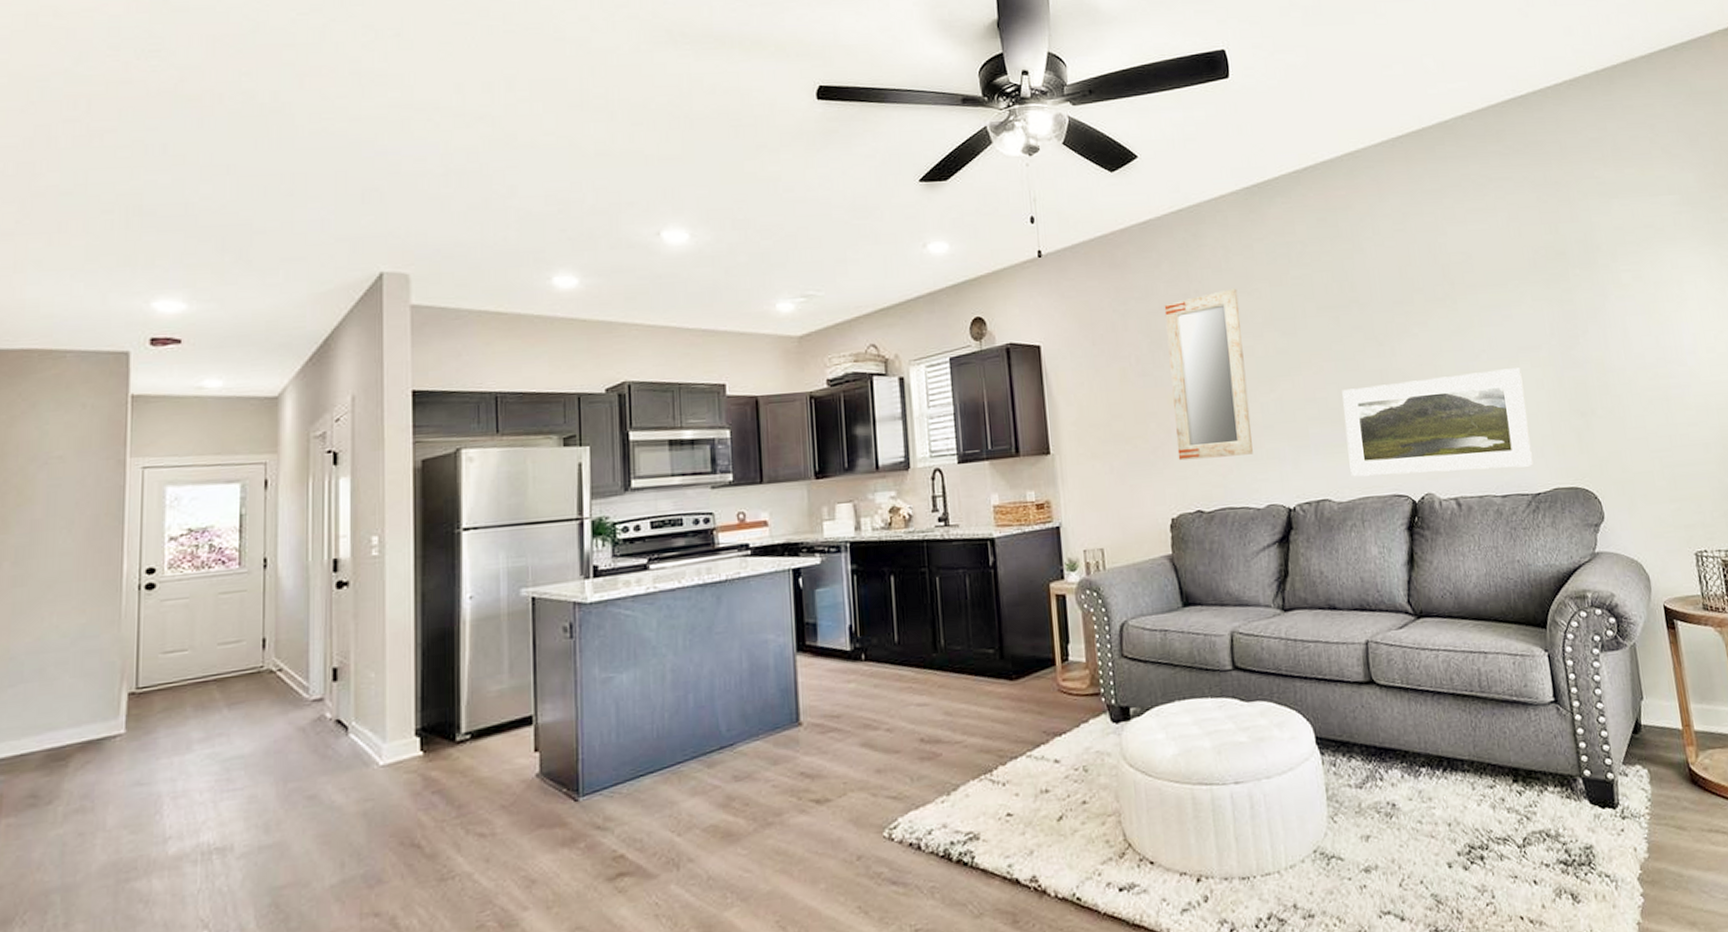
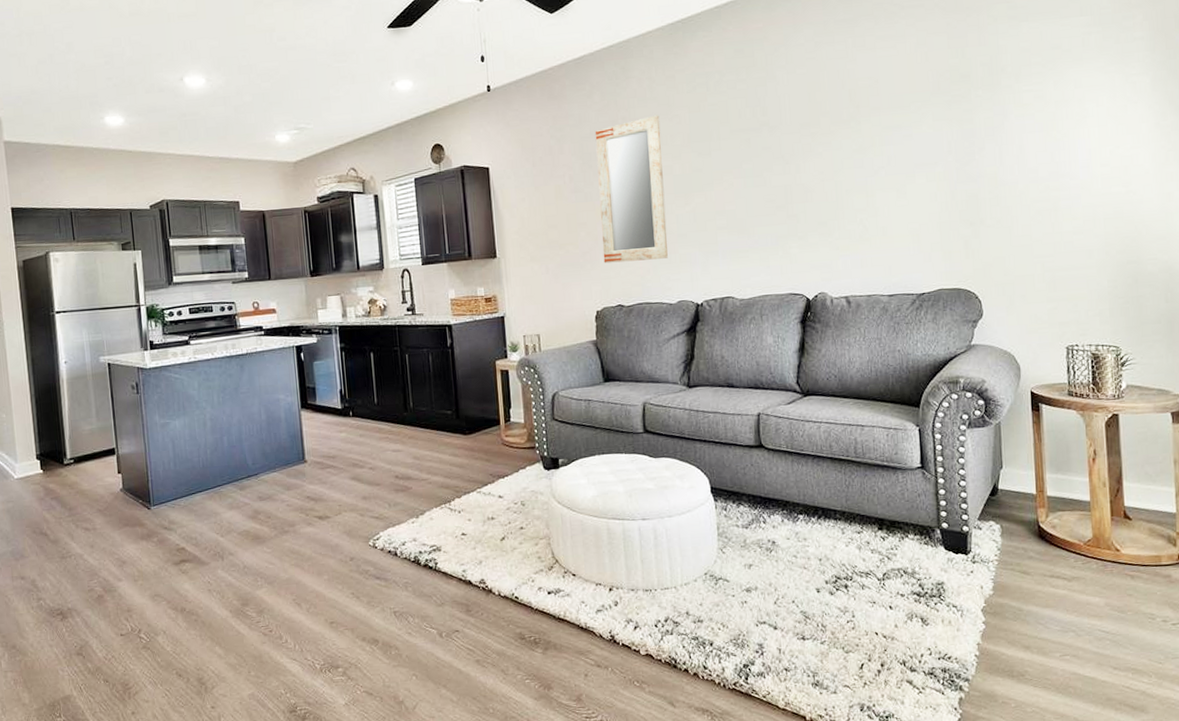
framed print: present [1342,368,1533,477] -> none [749,182,920,278]

